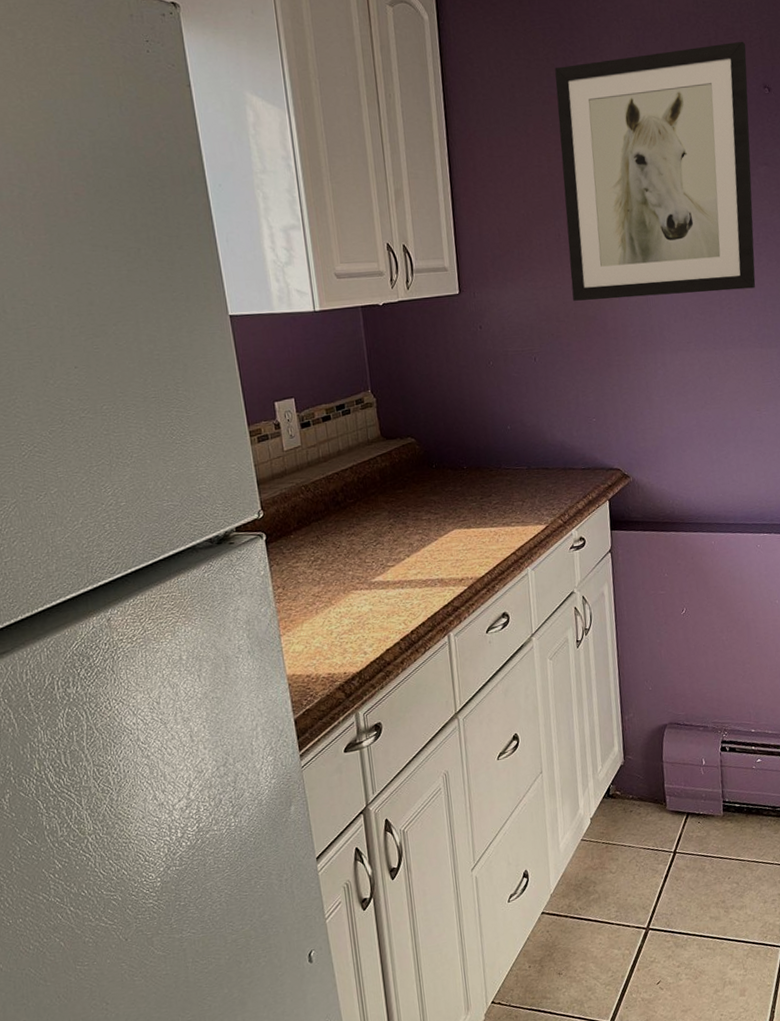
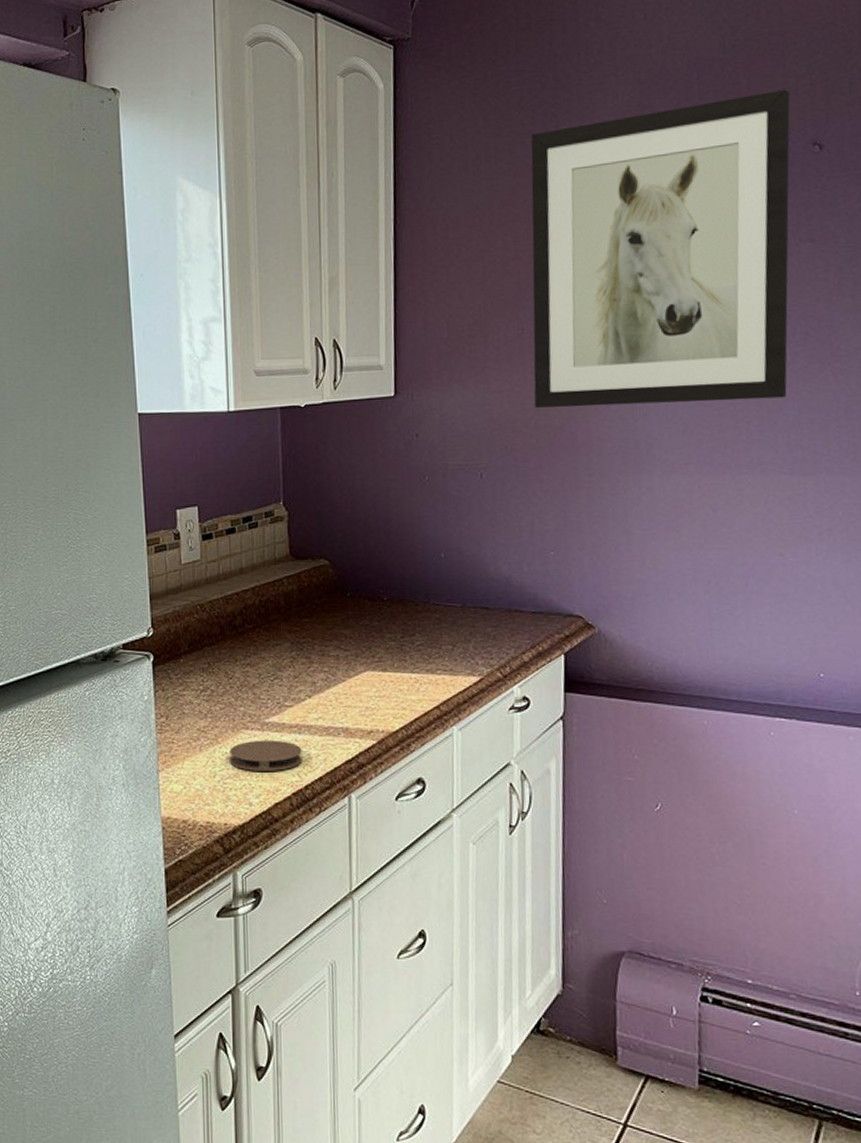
coaster: none [343,596,407,625] -> present [230,740,302,771]

